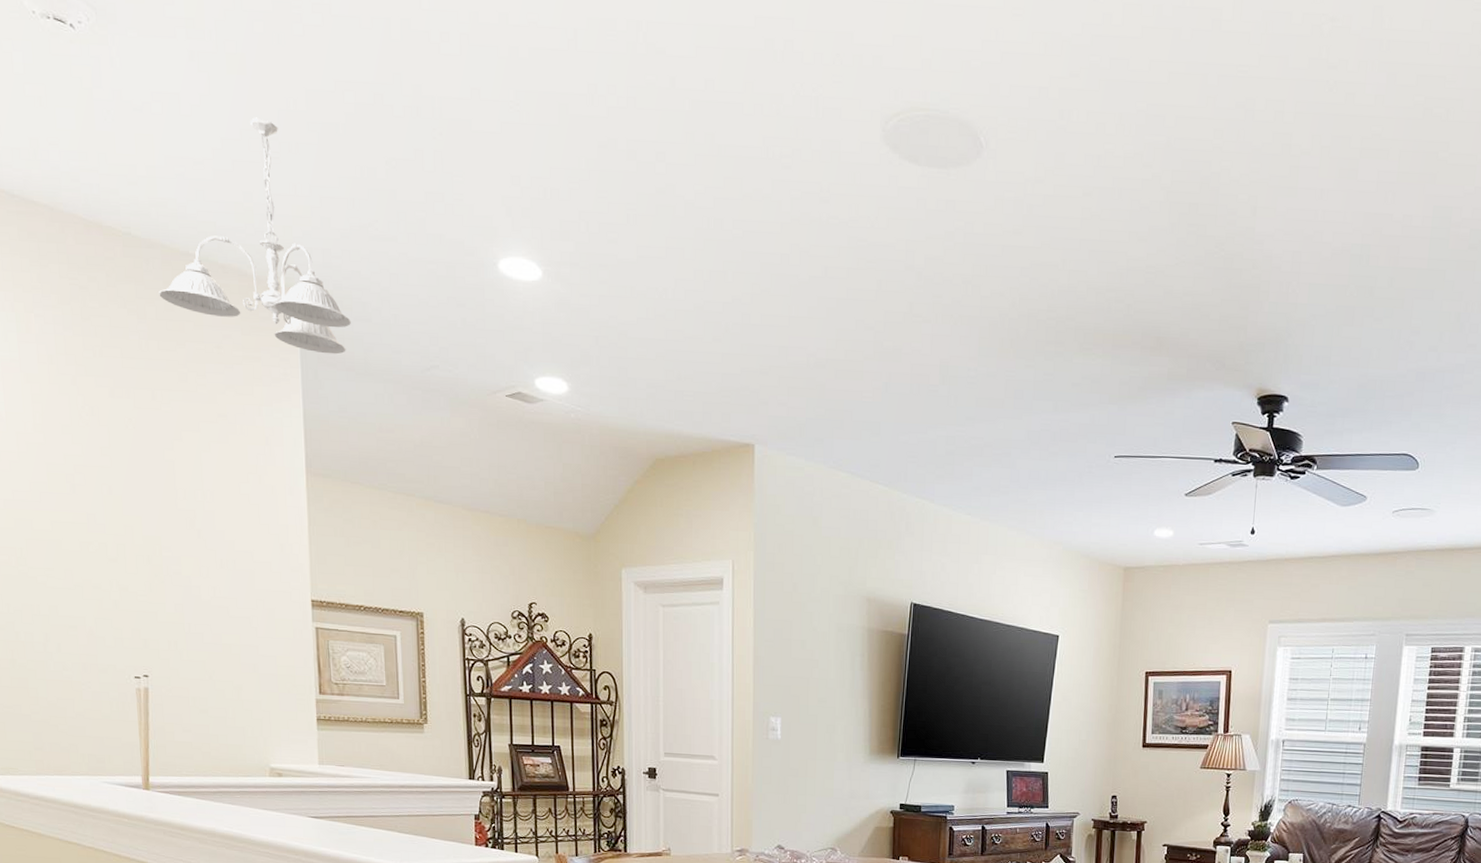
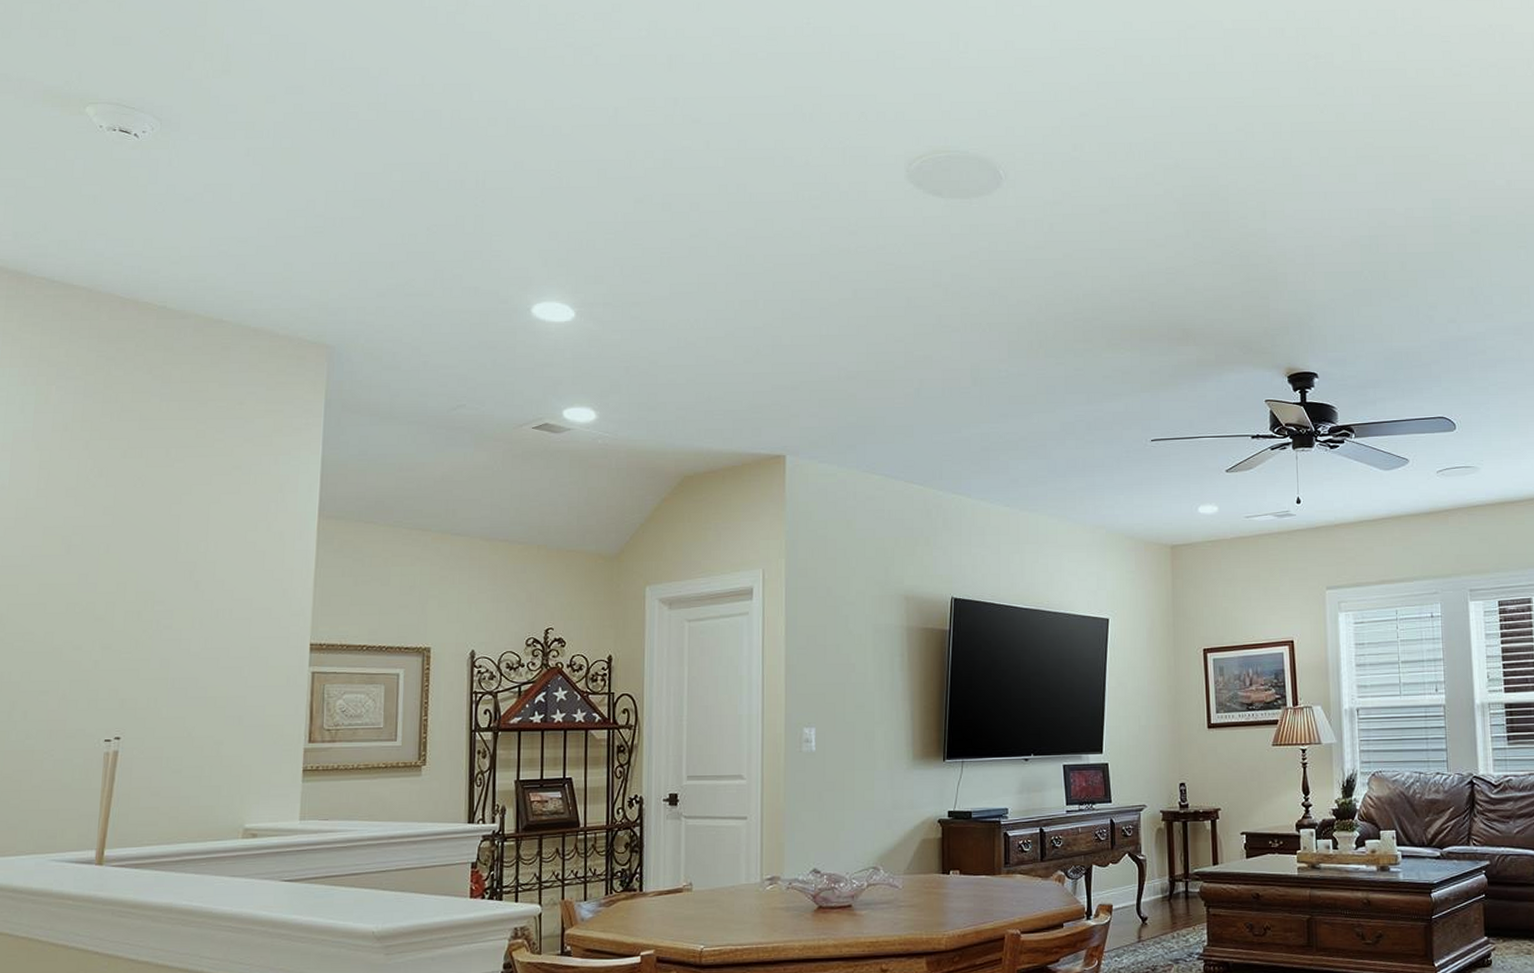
chandelier: present [159,117,351,355] -> none [187,199,379,402]

